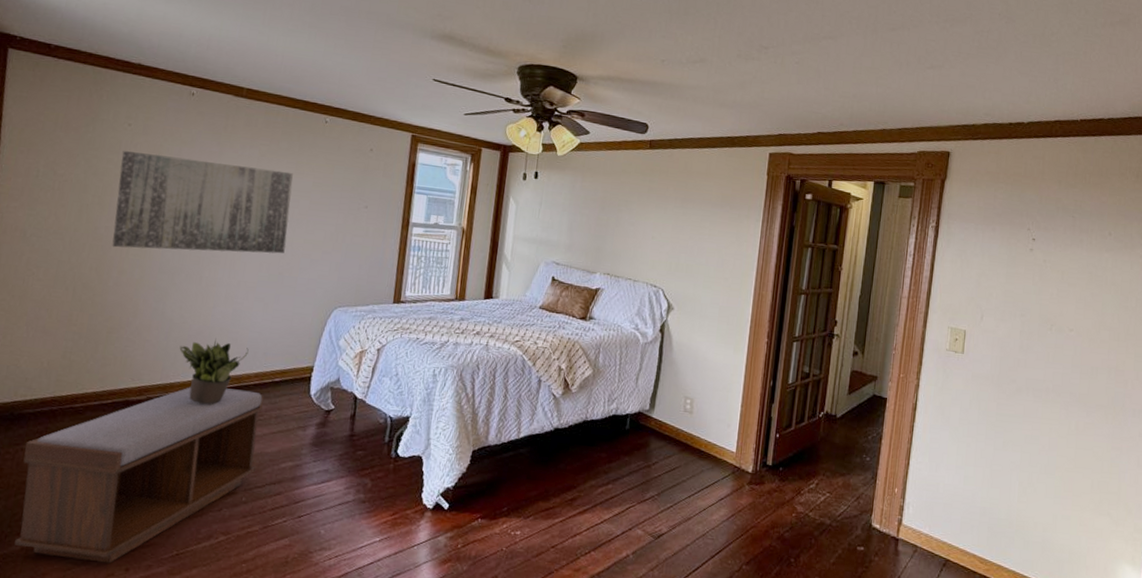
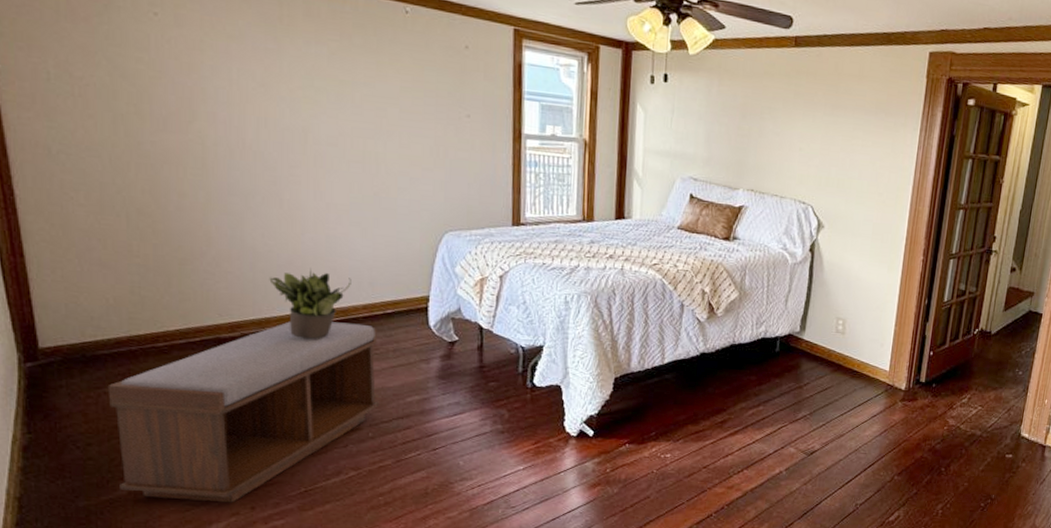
wall art: present [112,151,293,254] -> none [153,47,378,172]

